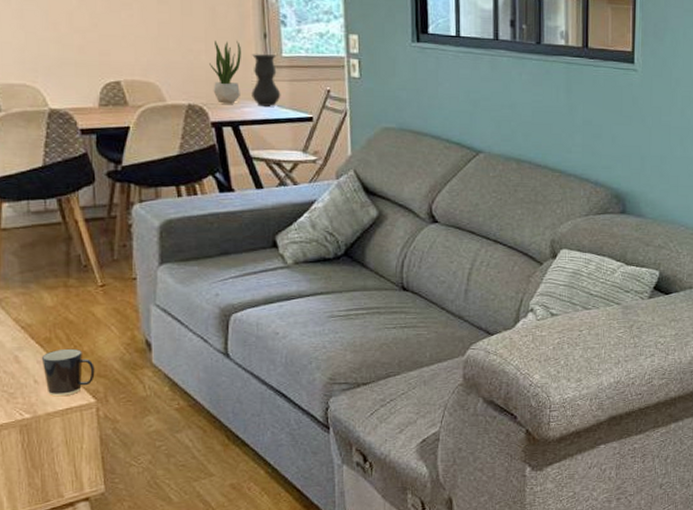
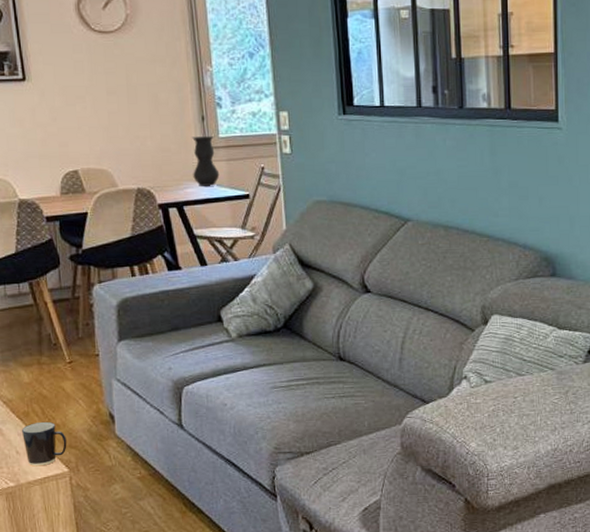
potted plant: present [209,40,241,104] -> none [154,125,183,186]

